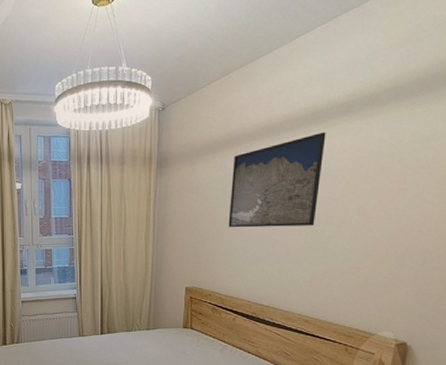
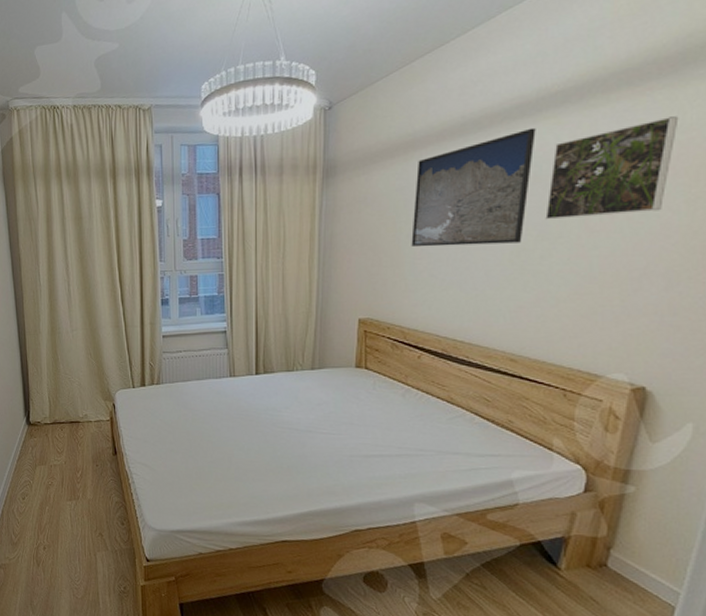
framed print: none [333,127,433,208] -> present [545,116,679,220]

